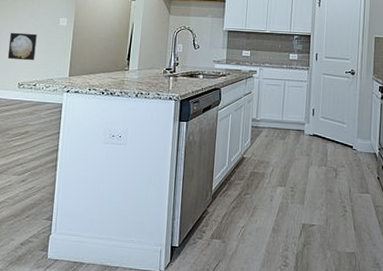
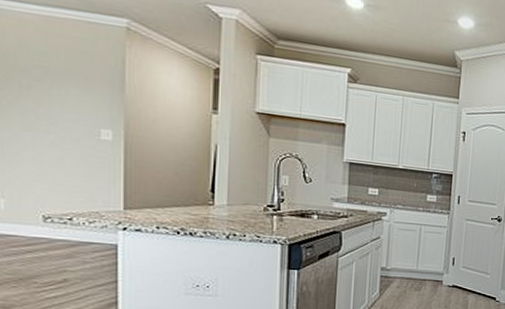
wall art: present [7,32,37,61] -> none [18,143,66,186]

